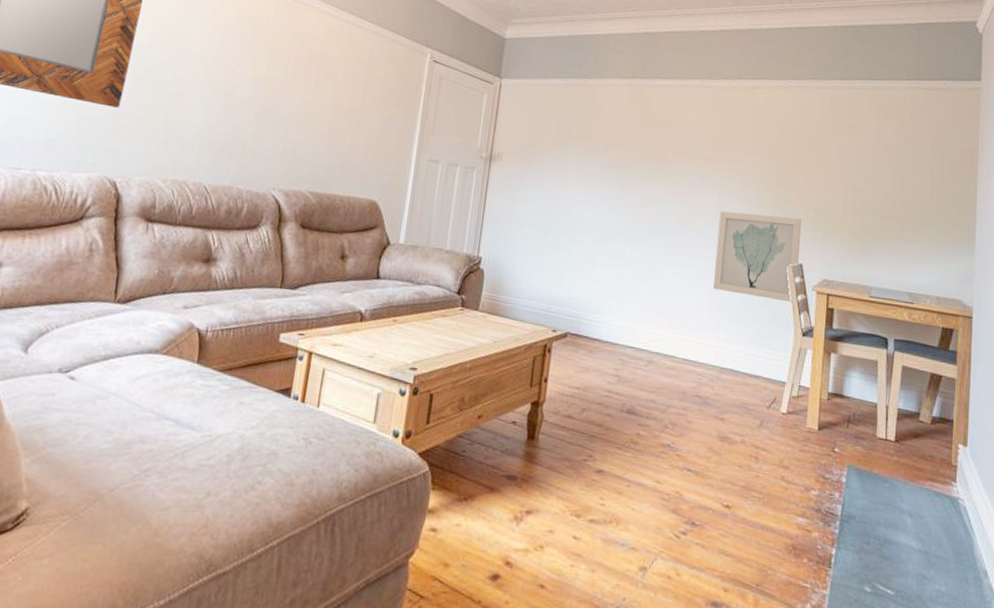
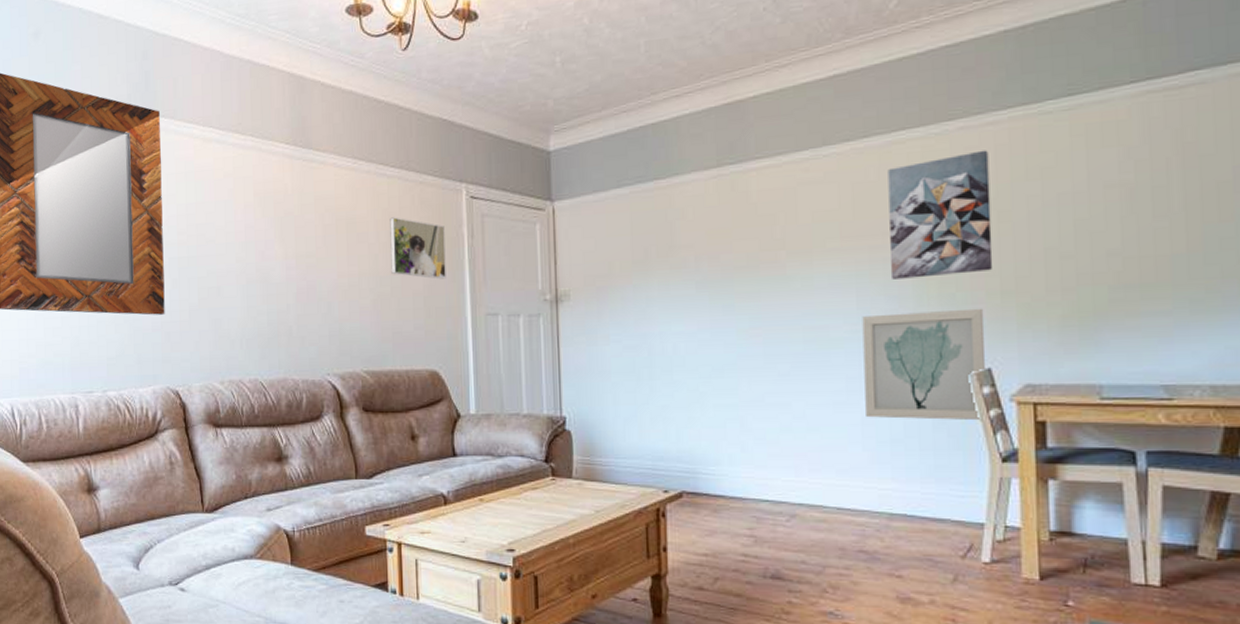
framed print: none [351,63,406,124] -> present [390,217,446,279]
wall art: none [743,105,817,192] -> present [888,150,993,279]

